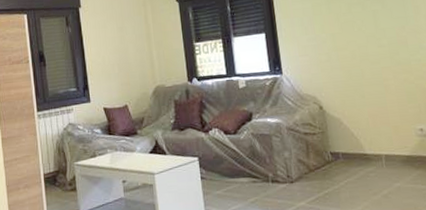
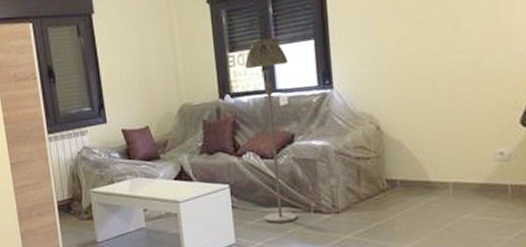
floor lamp: none [209,31,258,192] -> present [245,37,298,223]

